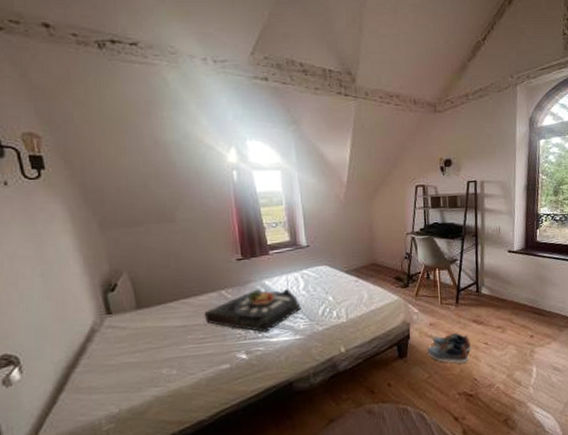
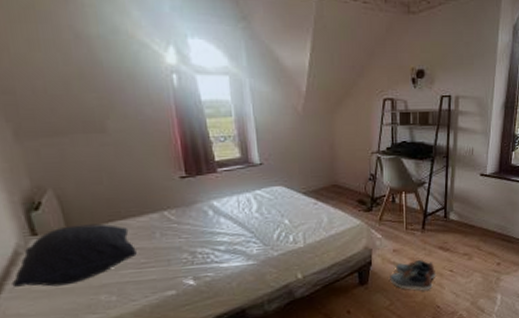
pillow: none [86,302,196,362] -> present [12,223,137,287]
serving tray: present [204,288,301,333] -> none [145,209,254,257]

